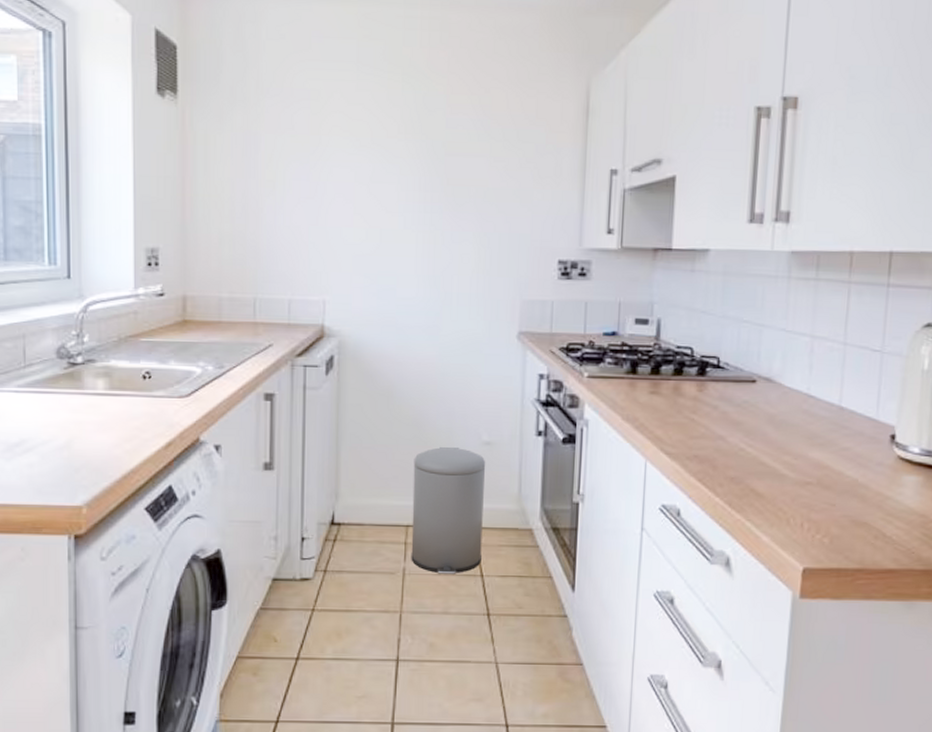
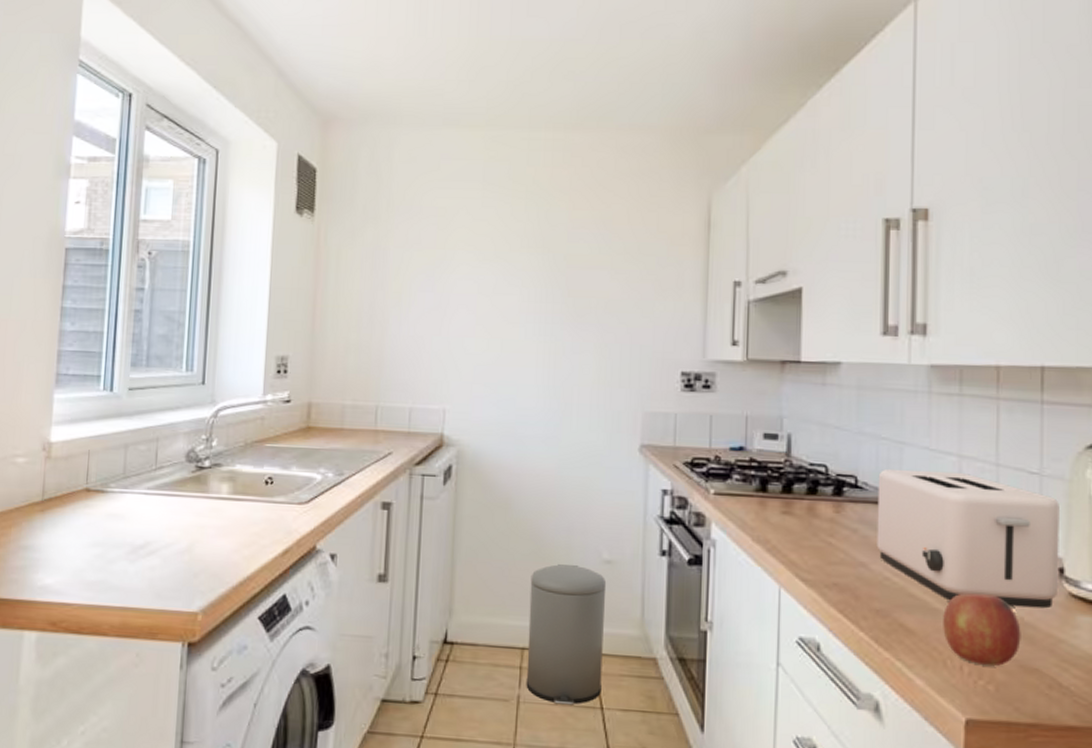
toaster: none [734,349,896,471] -> present [876,468,1059,609]
fruit: none [788,460,855,521] -> present [943,594,1021,666]

